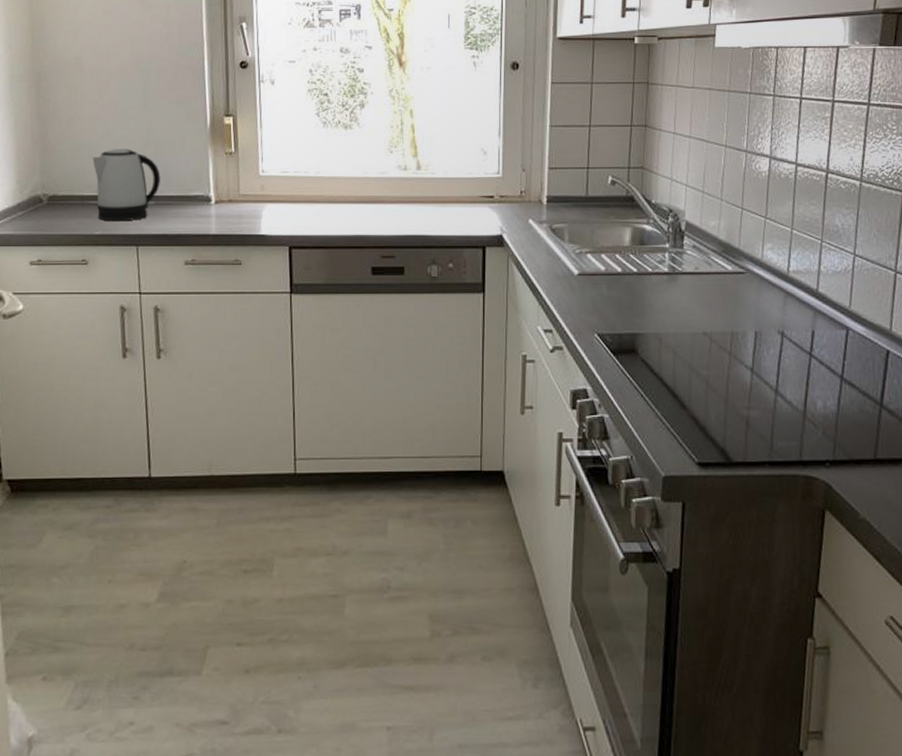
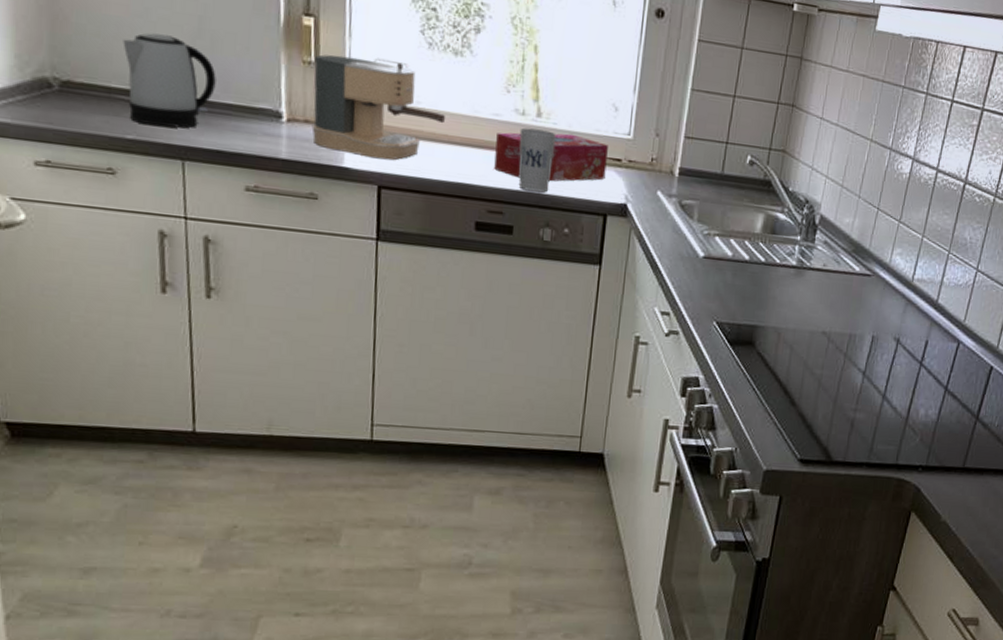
coffee maker: none [234,141,340,224] -> present [312,54,445,160]
tissue box: none [384,180,481,224] -> present [494,132,608,182]
cup: none [403,180,435,234] -> present [518,127,557,193]

